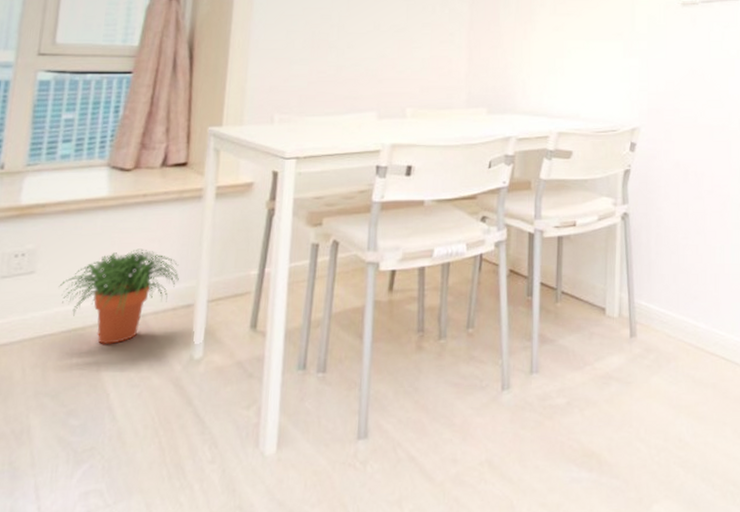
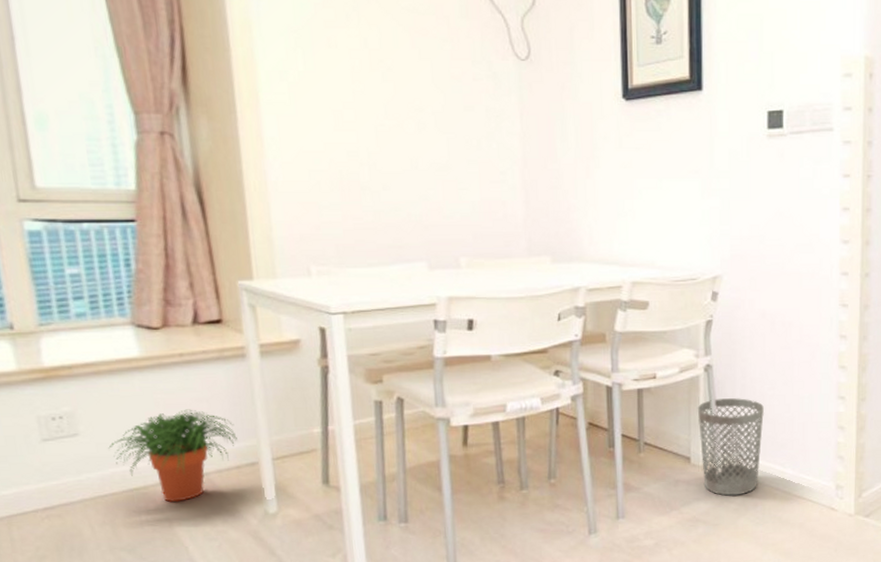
wastebasket: none [613,247,677,351] -> present [697,398,764,496]

